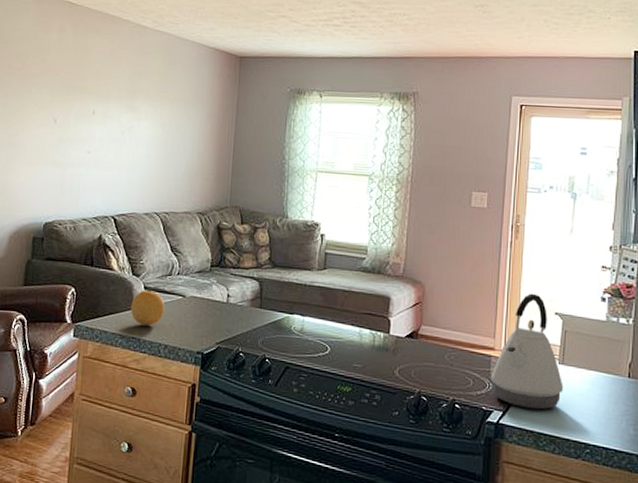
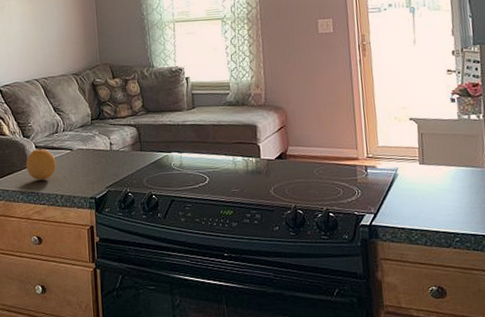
kettle: present [490,293,564,410] -> none [358,104,427,209]

